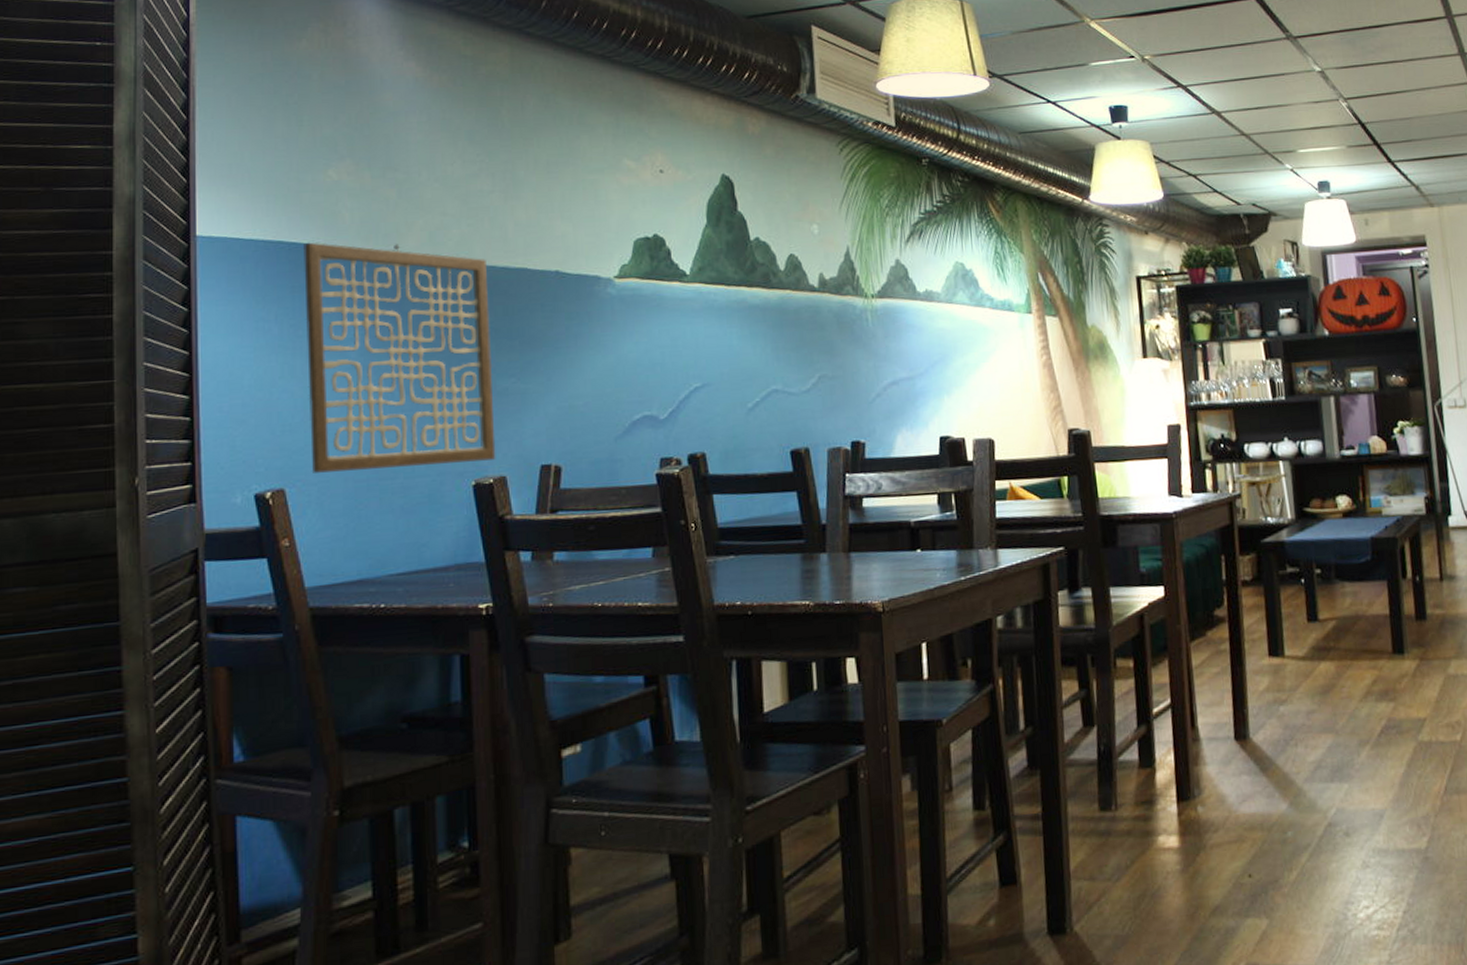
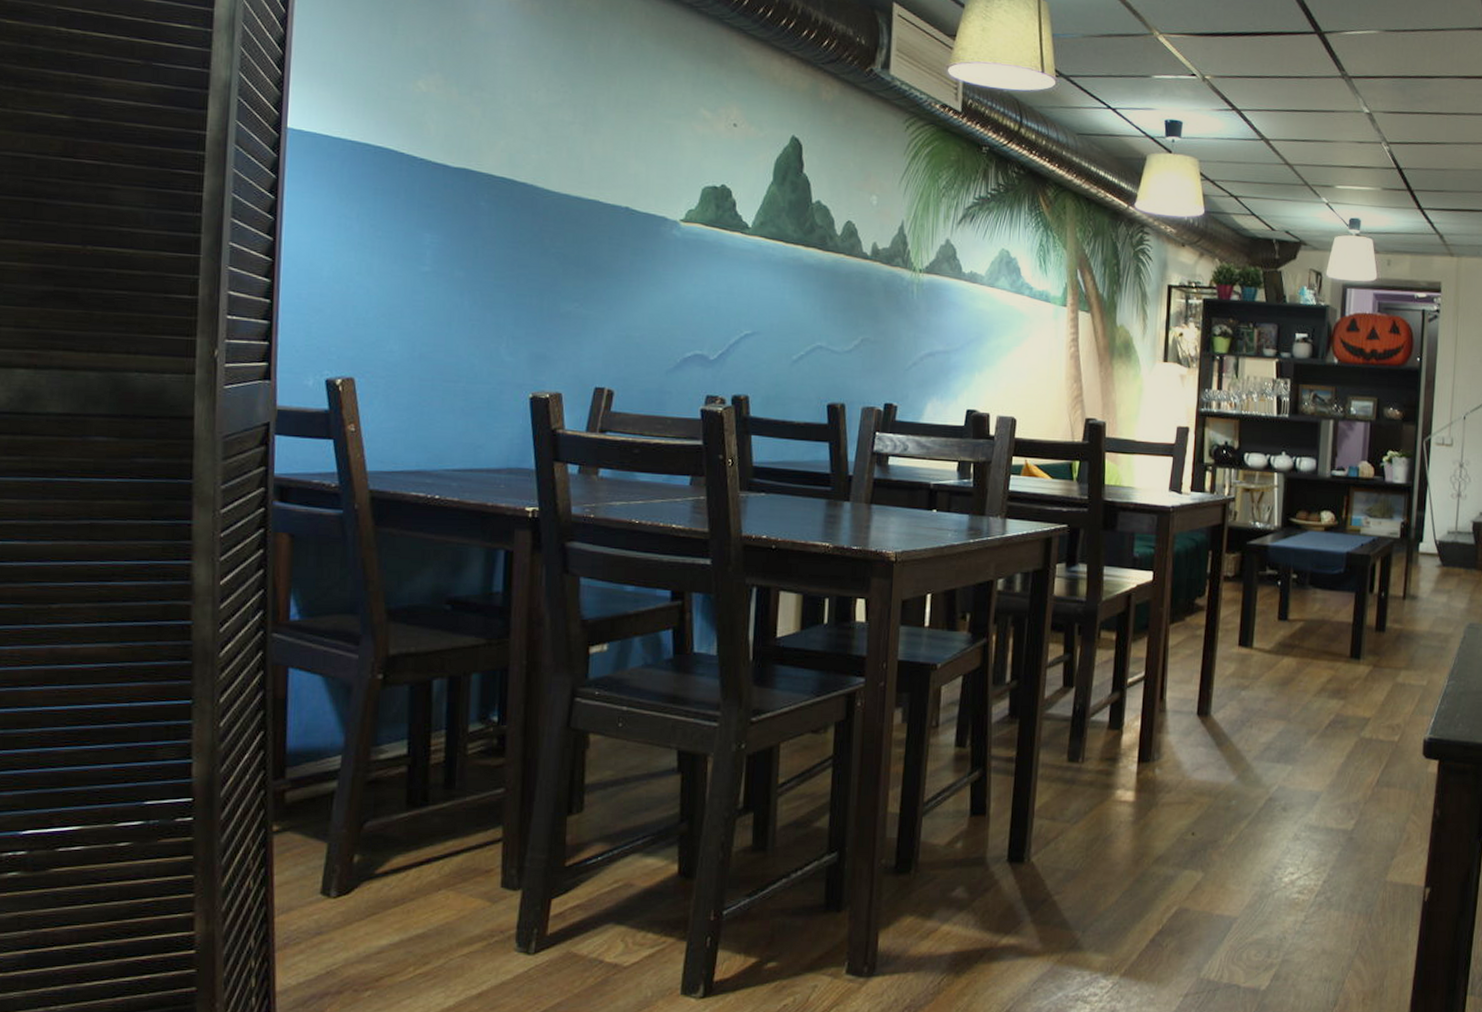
wall art: present [303,242,496,473] -> none [381,148,561,377]

